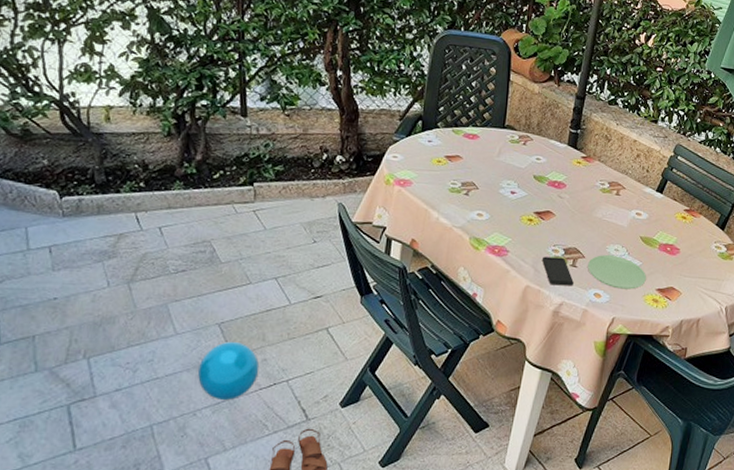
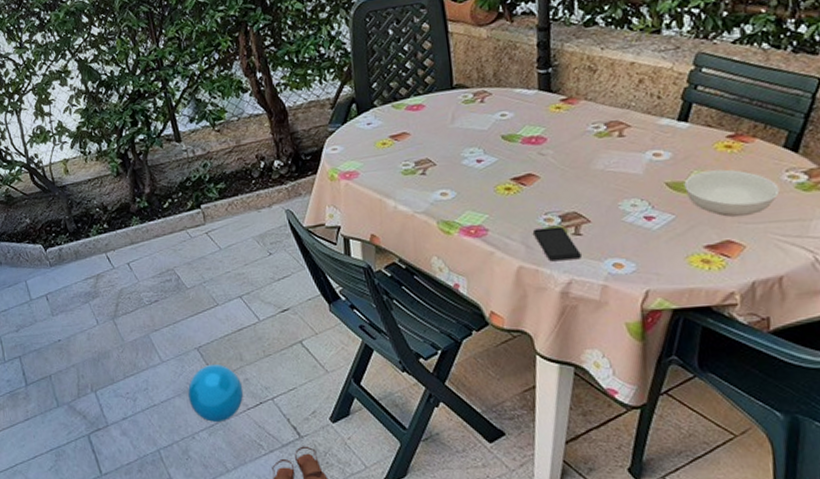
plate: present [588,255,646,290] -> none [596,212,686,254]
bowl: none [652,233,709,270] -> present [684,169,780,217]

